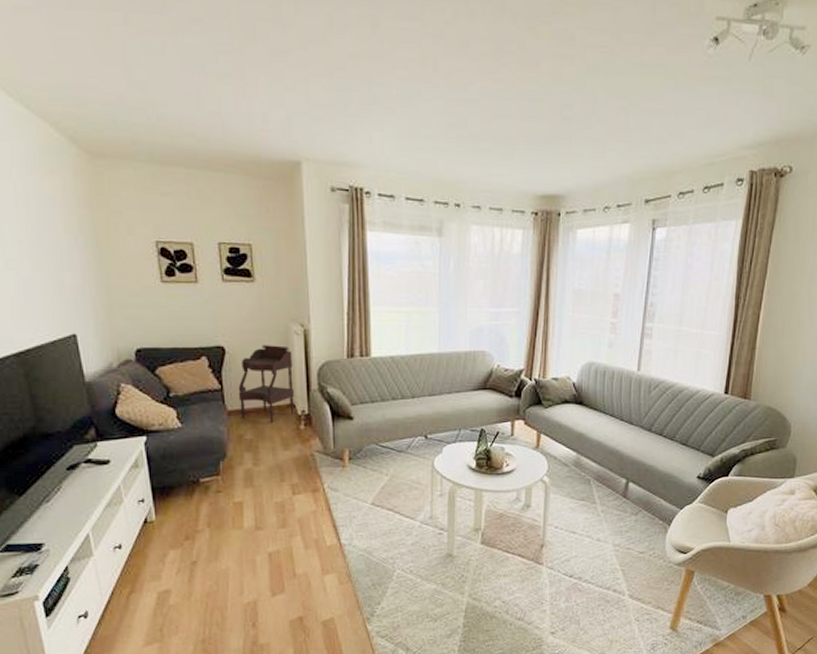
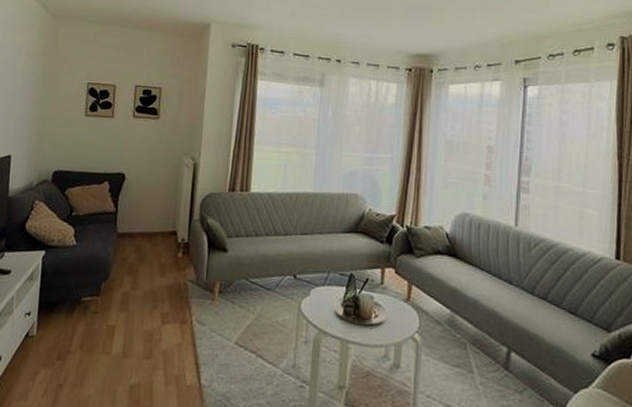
side table: present [238,345,294,423] -> none [128,175,181,248]

